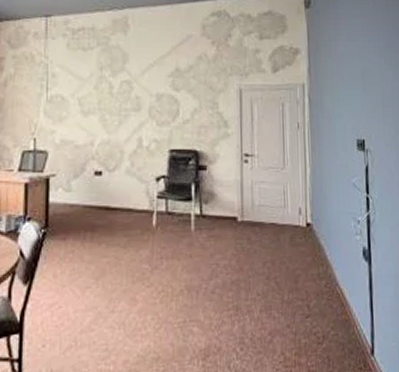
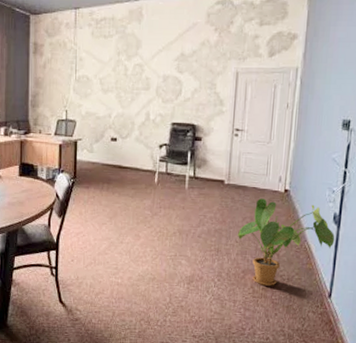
house plant: none [258,236,369,349] -> present [237,198,335,286]

